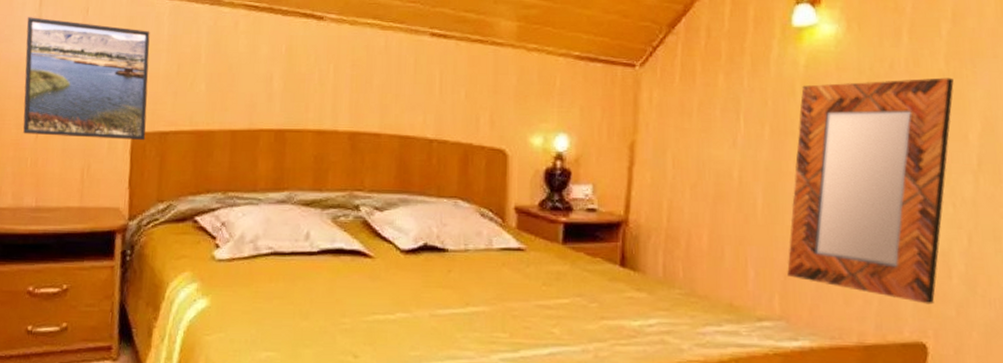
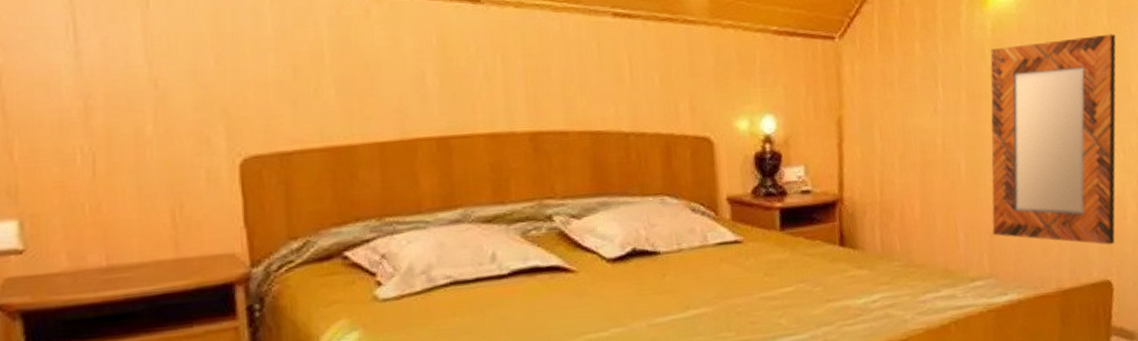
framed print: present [23,17,150,140] -> none [52,14,260,173]

